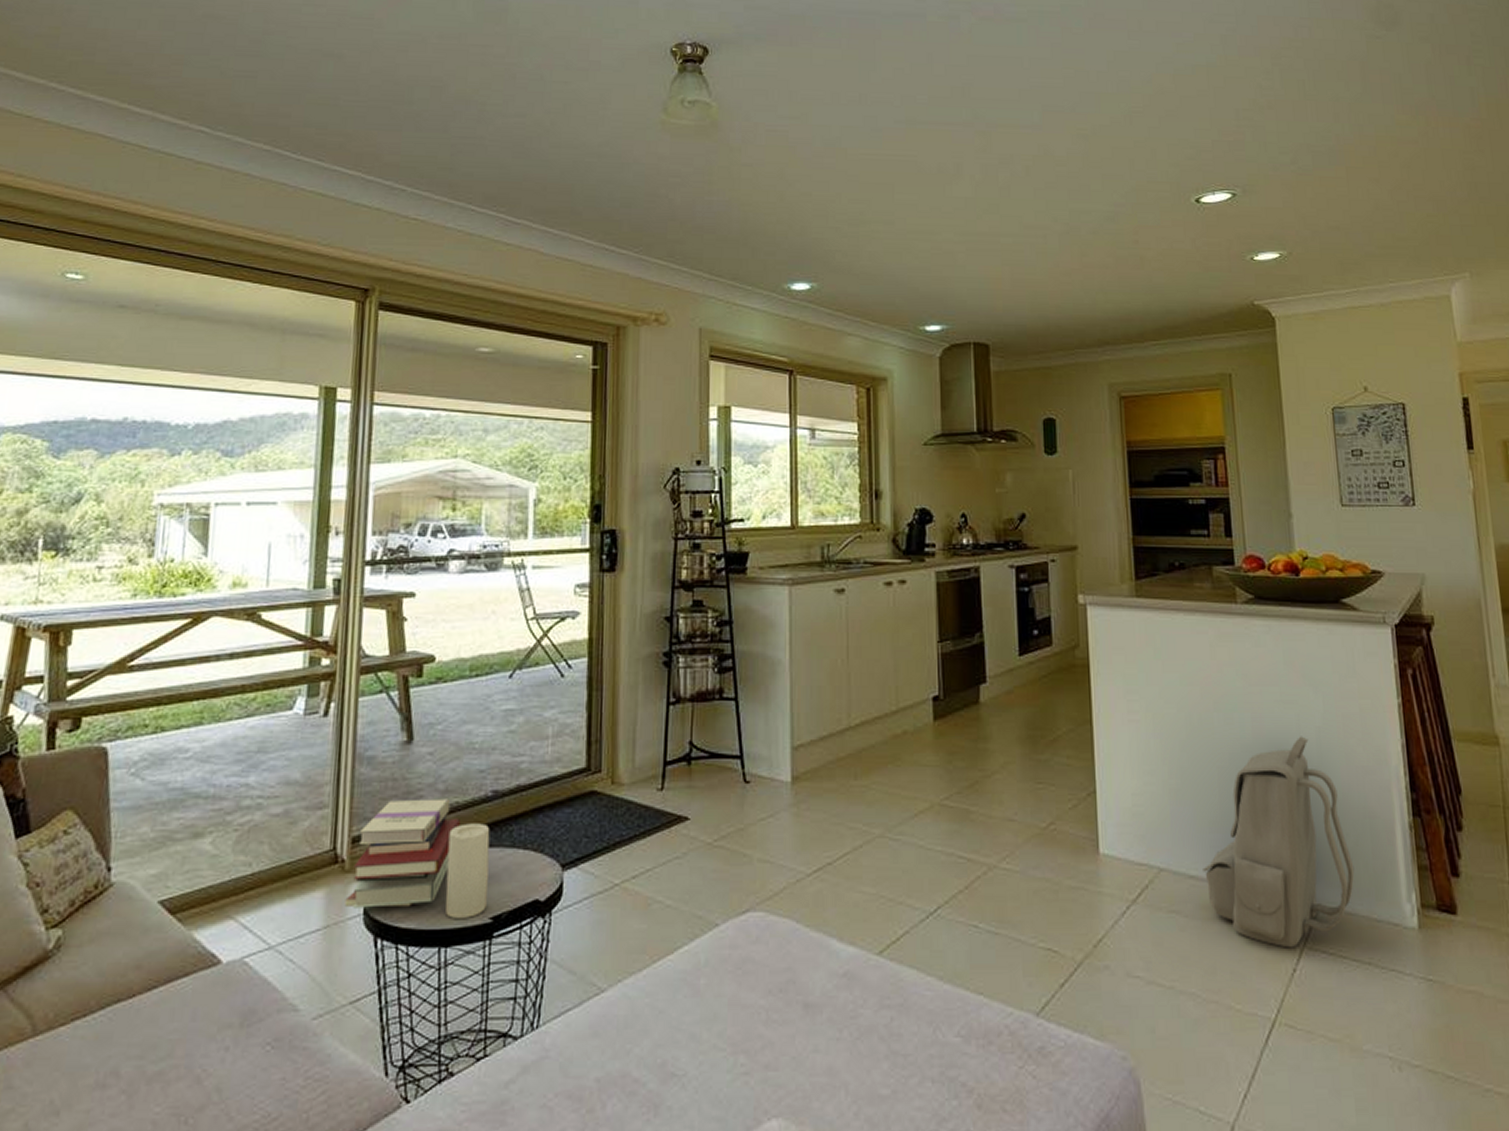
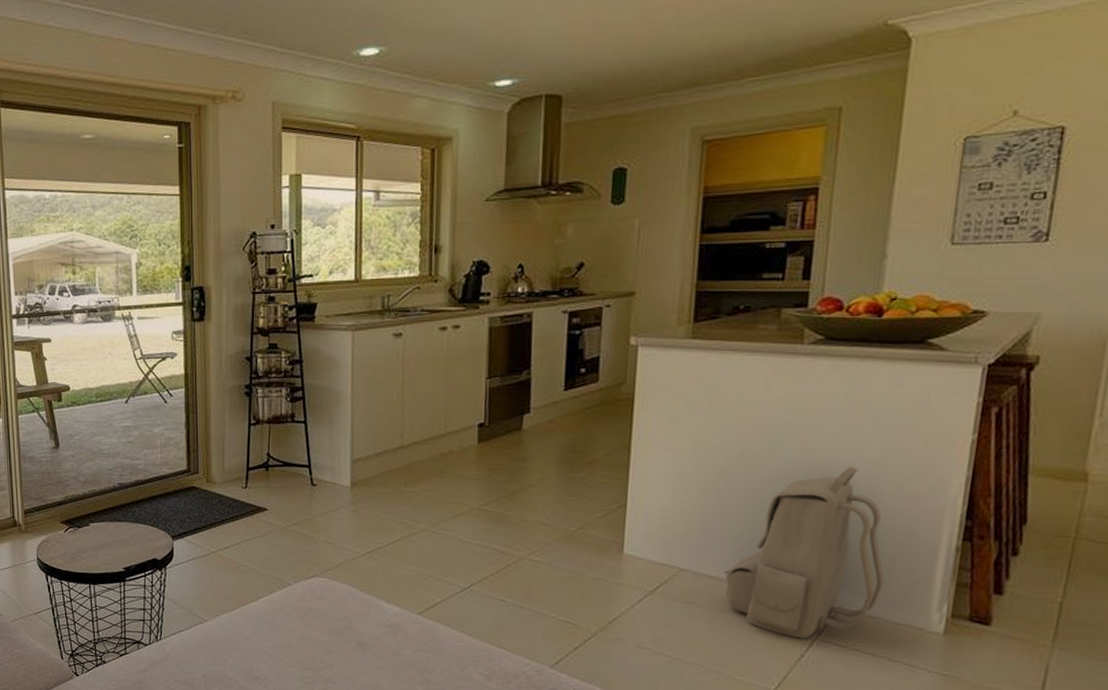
books: present [344,798,460,908] -> none [24,487,97,558]
candle: present [445,823,490,918] -> none [90,505,120,567]

